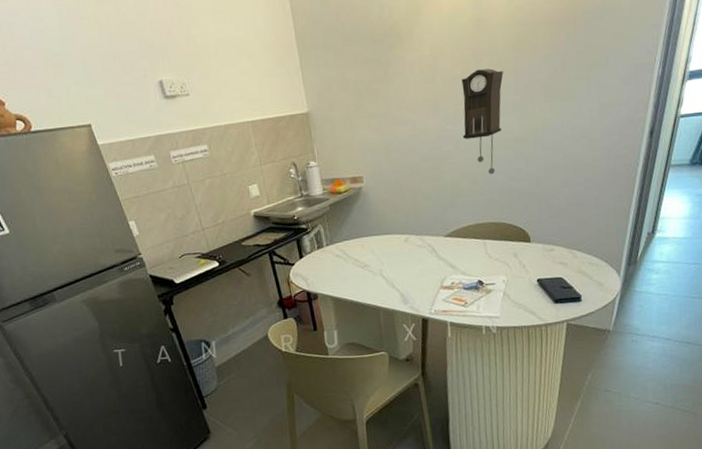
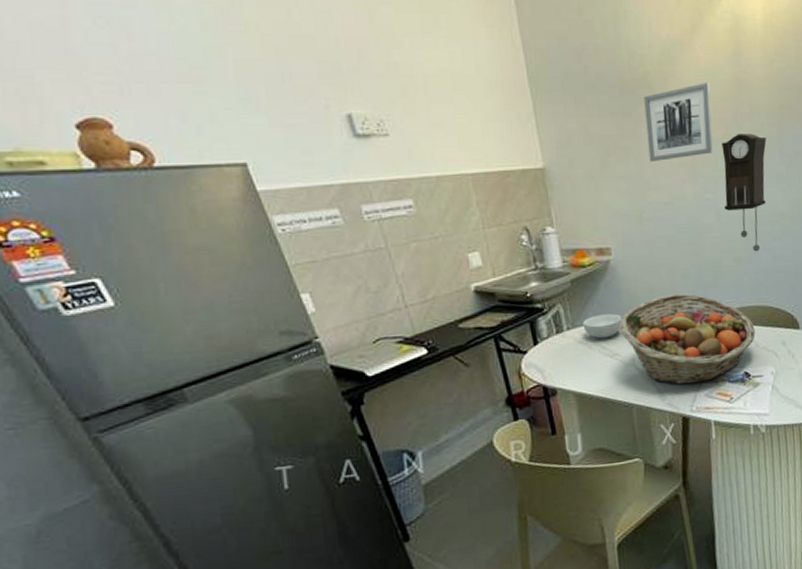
cereal bowl: none [339,231,372,253] -> present [582,313,622,339]
fruit basket: none [369,213,489,291] -> present [619,293,756,385]
wall art: none [392,25,454,101] -> present [643,81,713,162]

